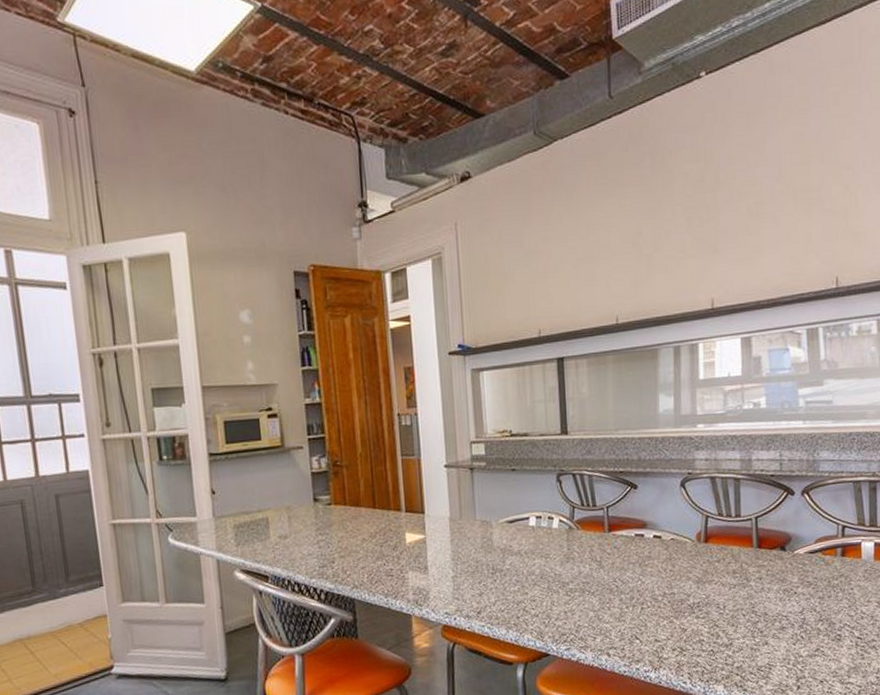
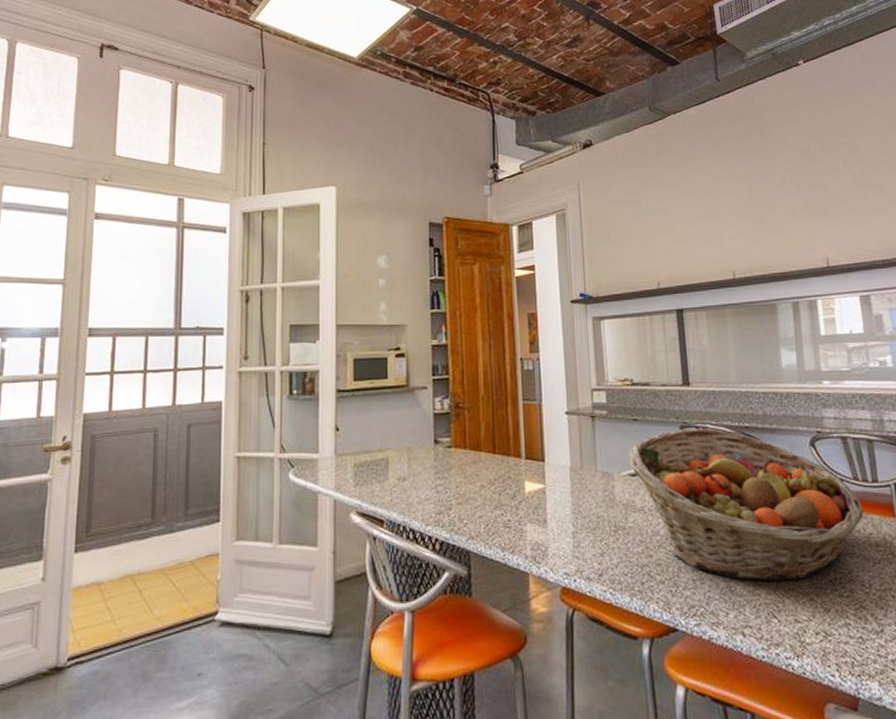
fruit basket: none [507,474,724,610] -> present [629,428,864,582]

